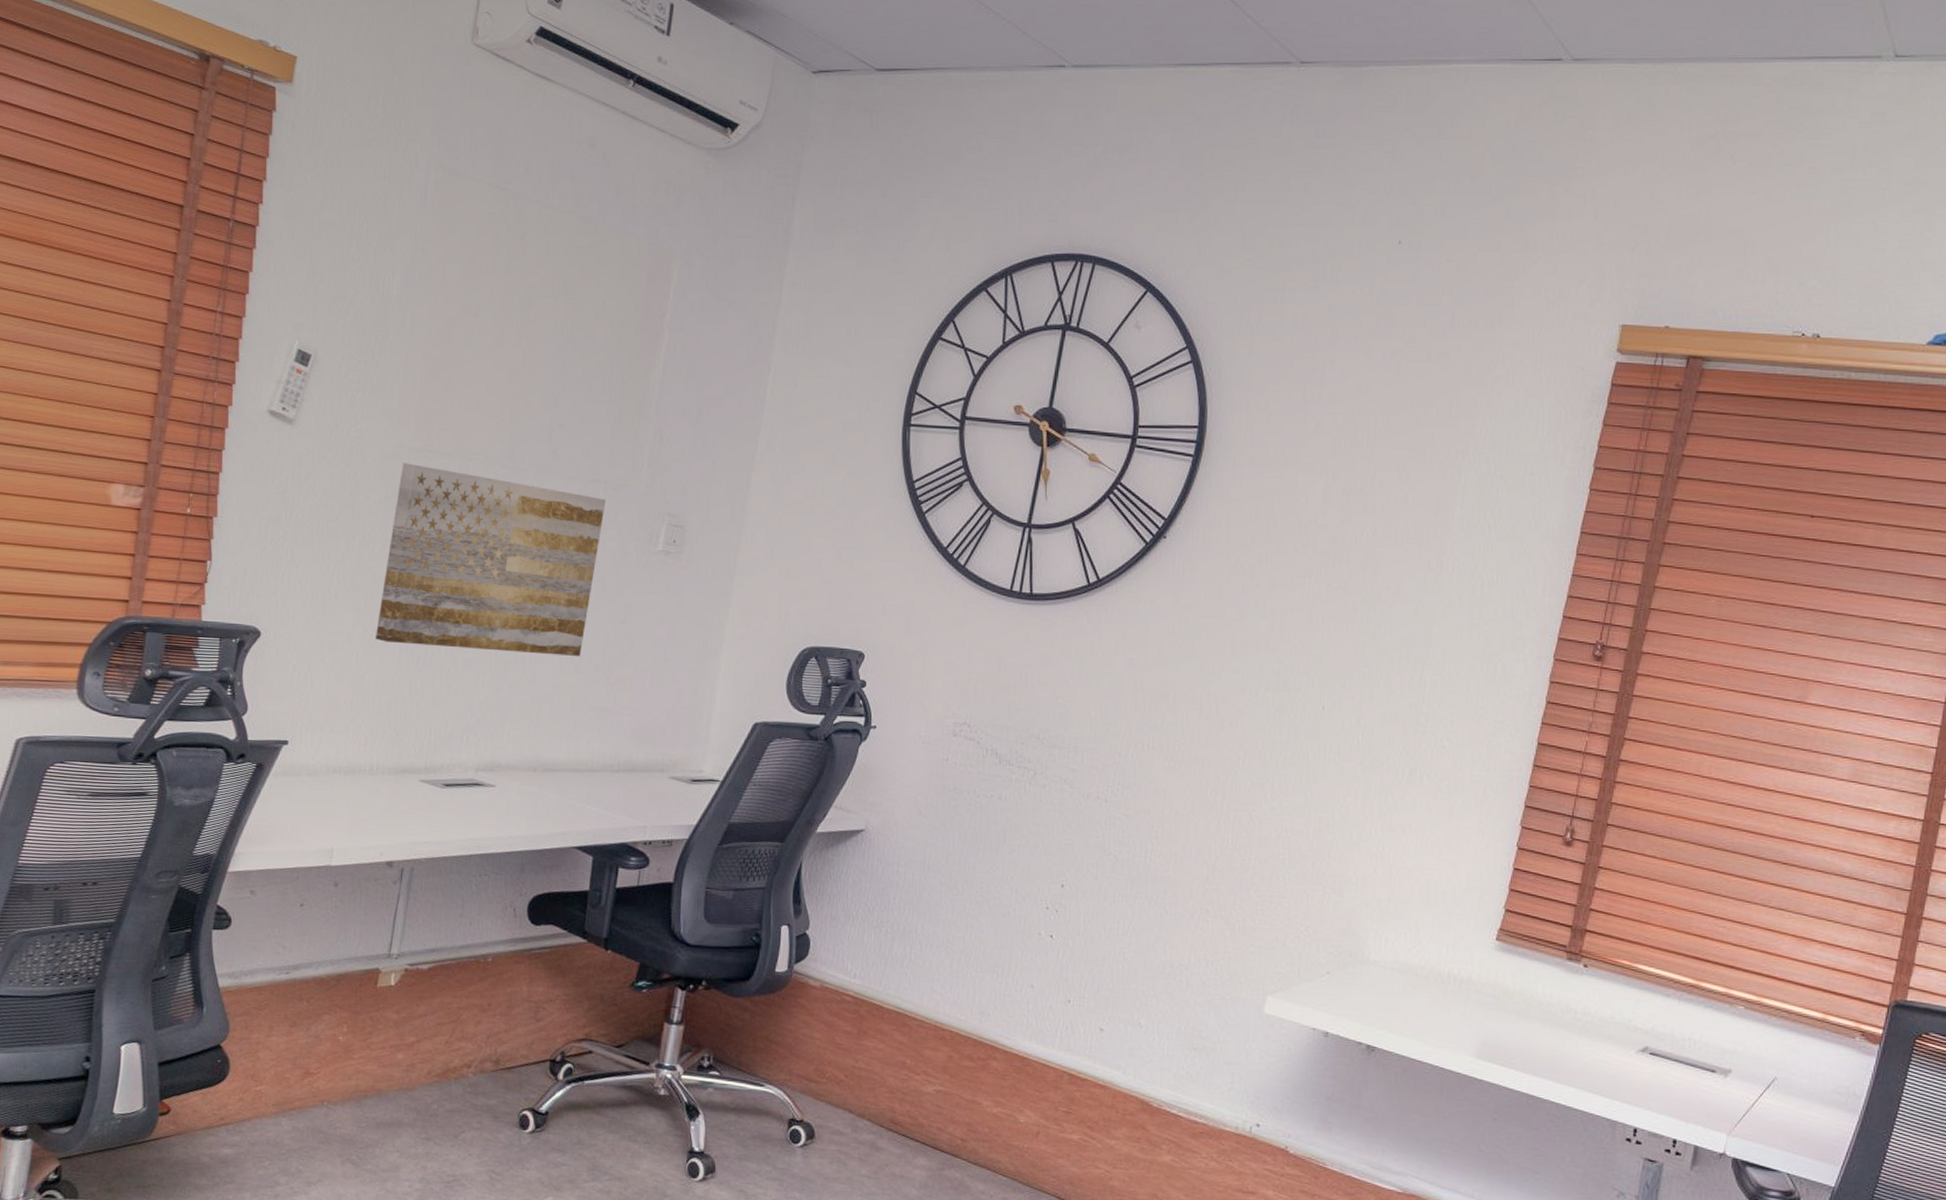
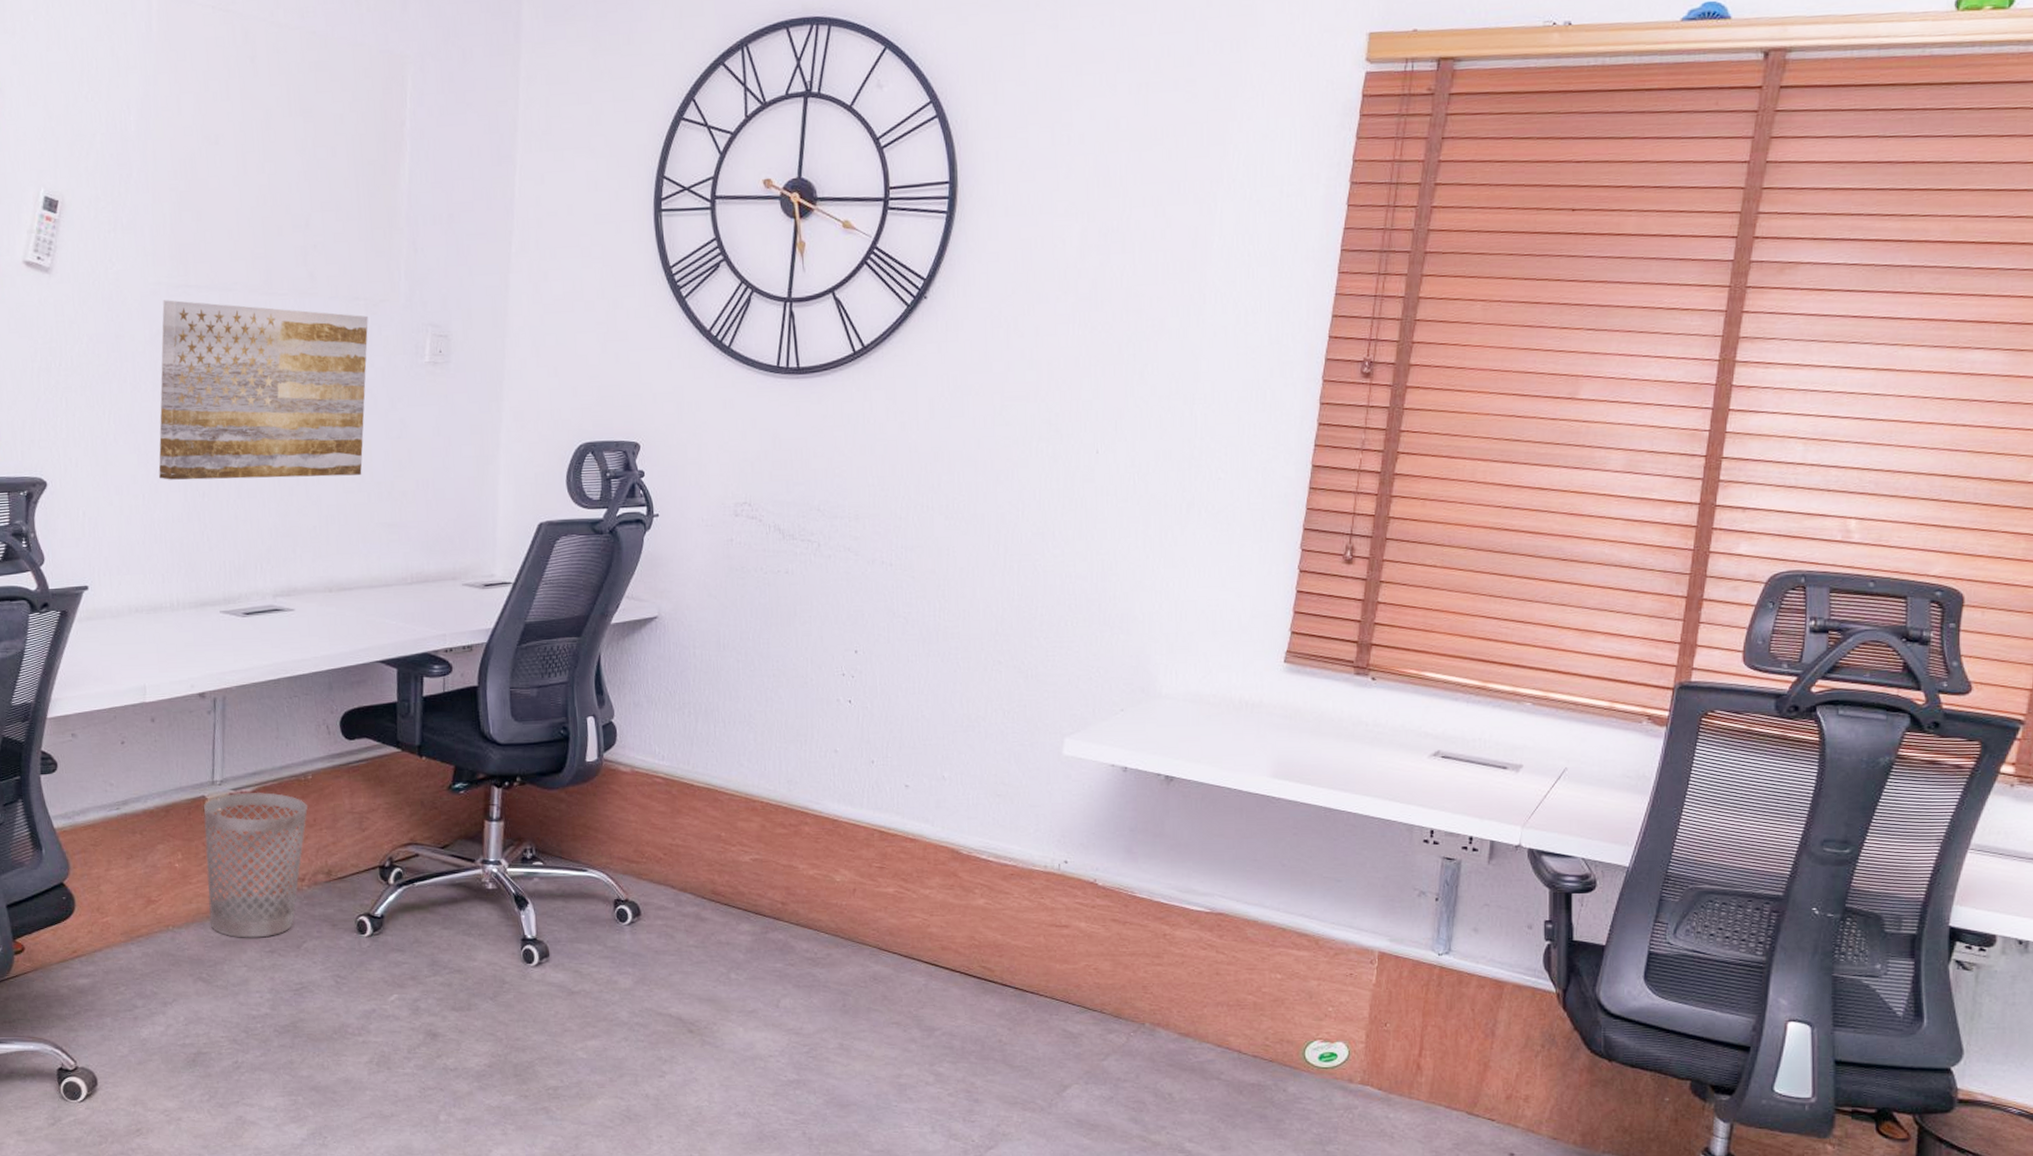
wastebasket: none [367,969,485,1124] -> present [203,791,309,938]

